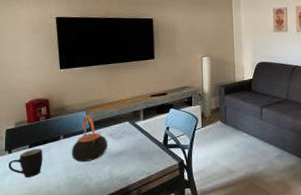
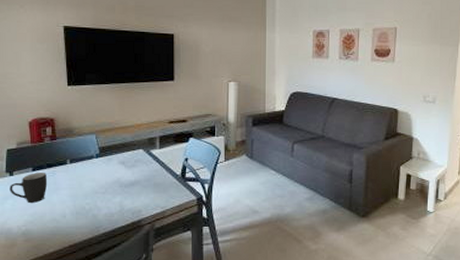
teapot: present [71,114,107,163] -> none [78,138,118,191]

